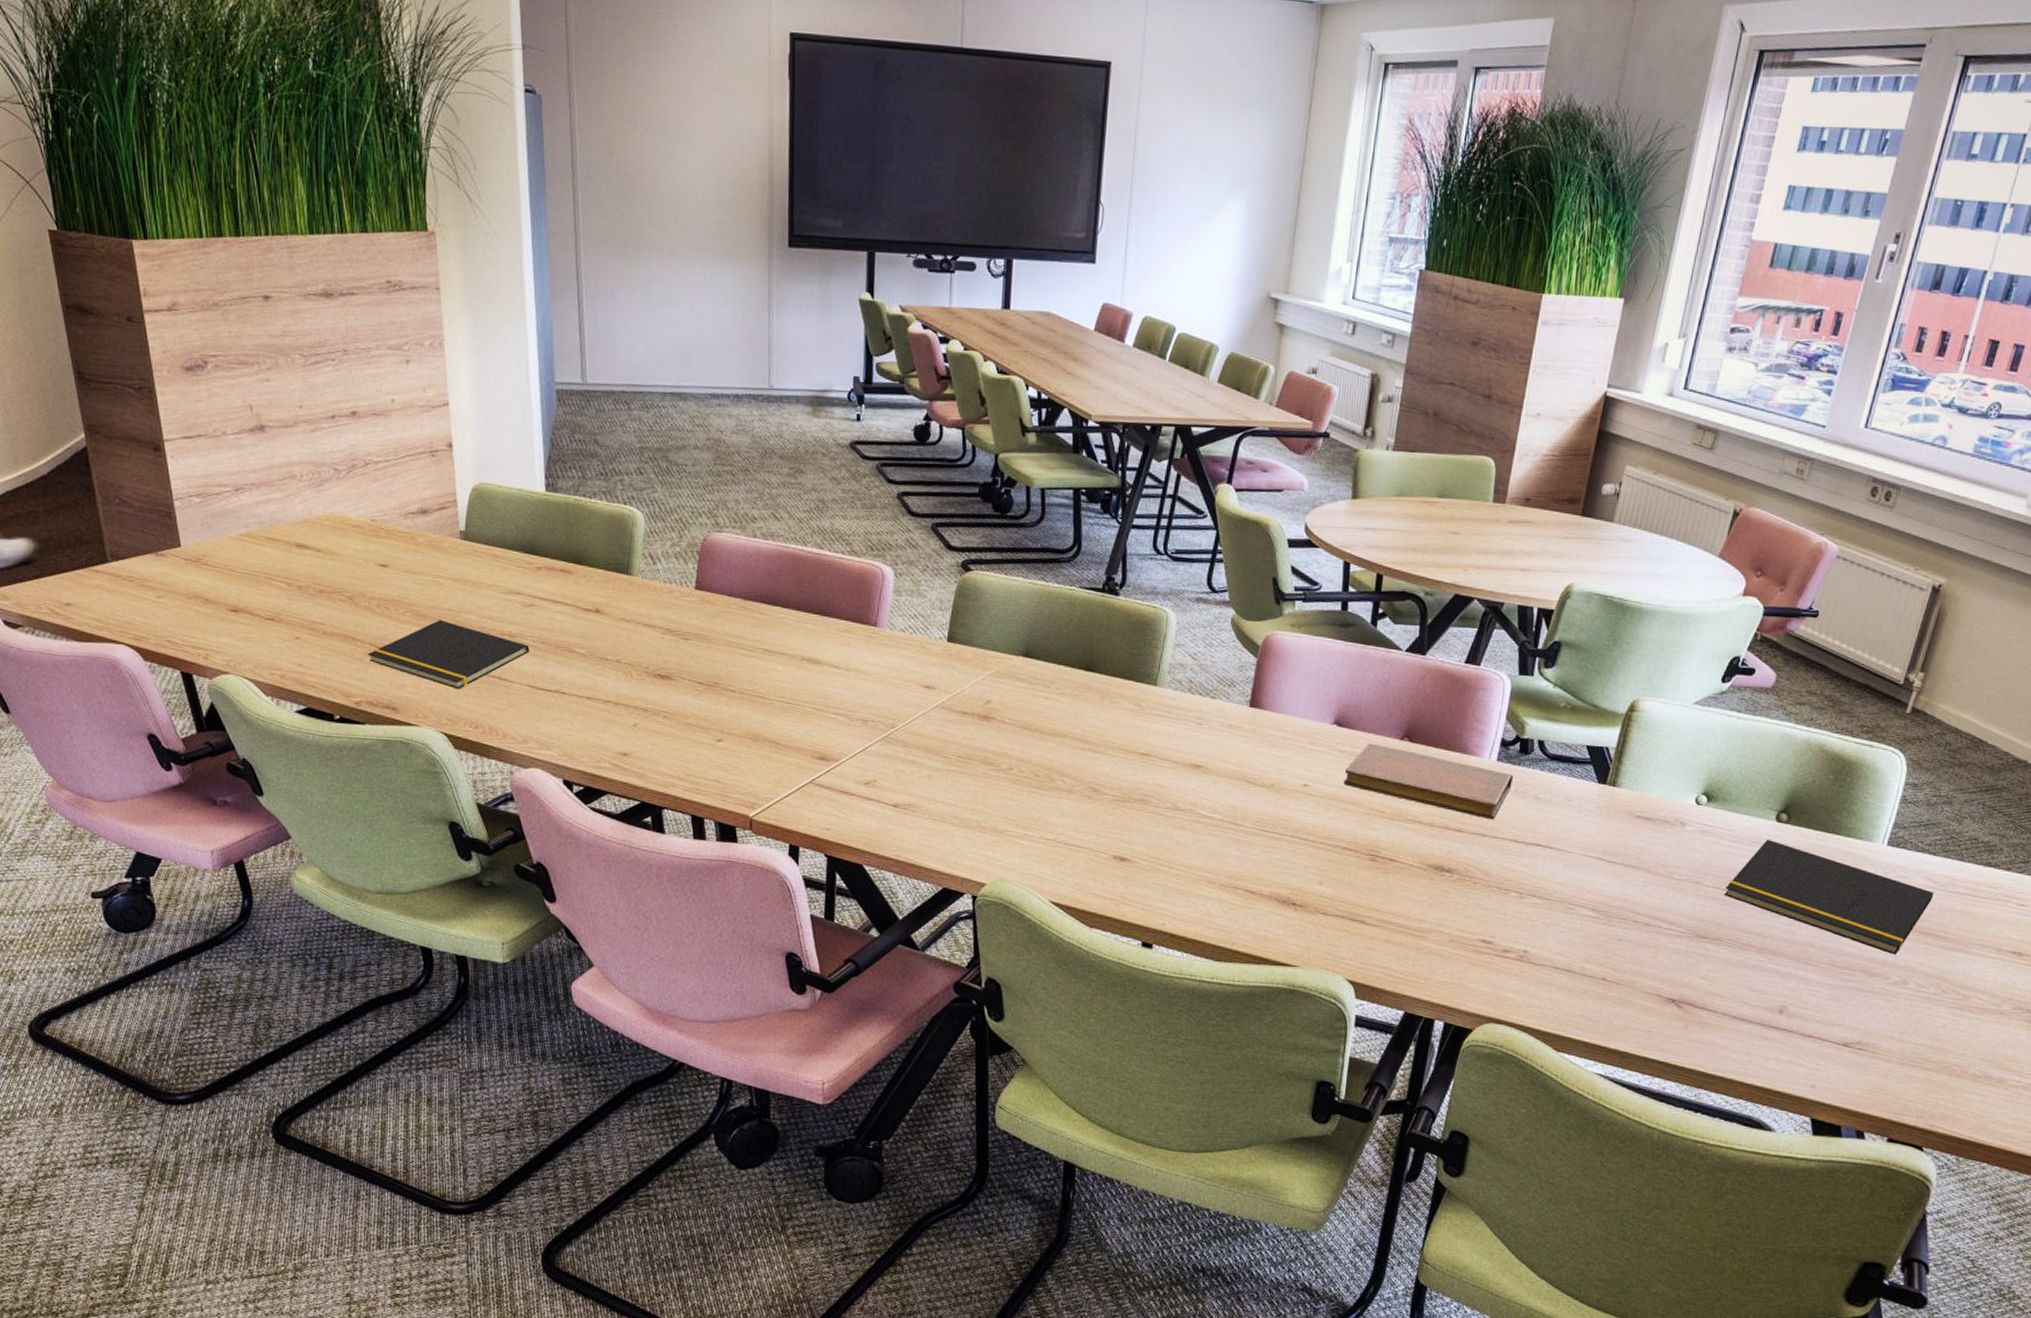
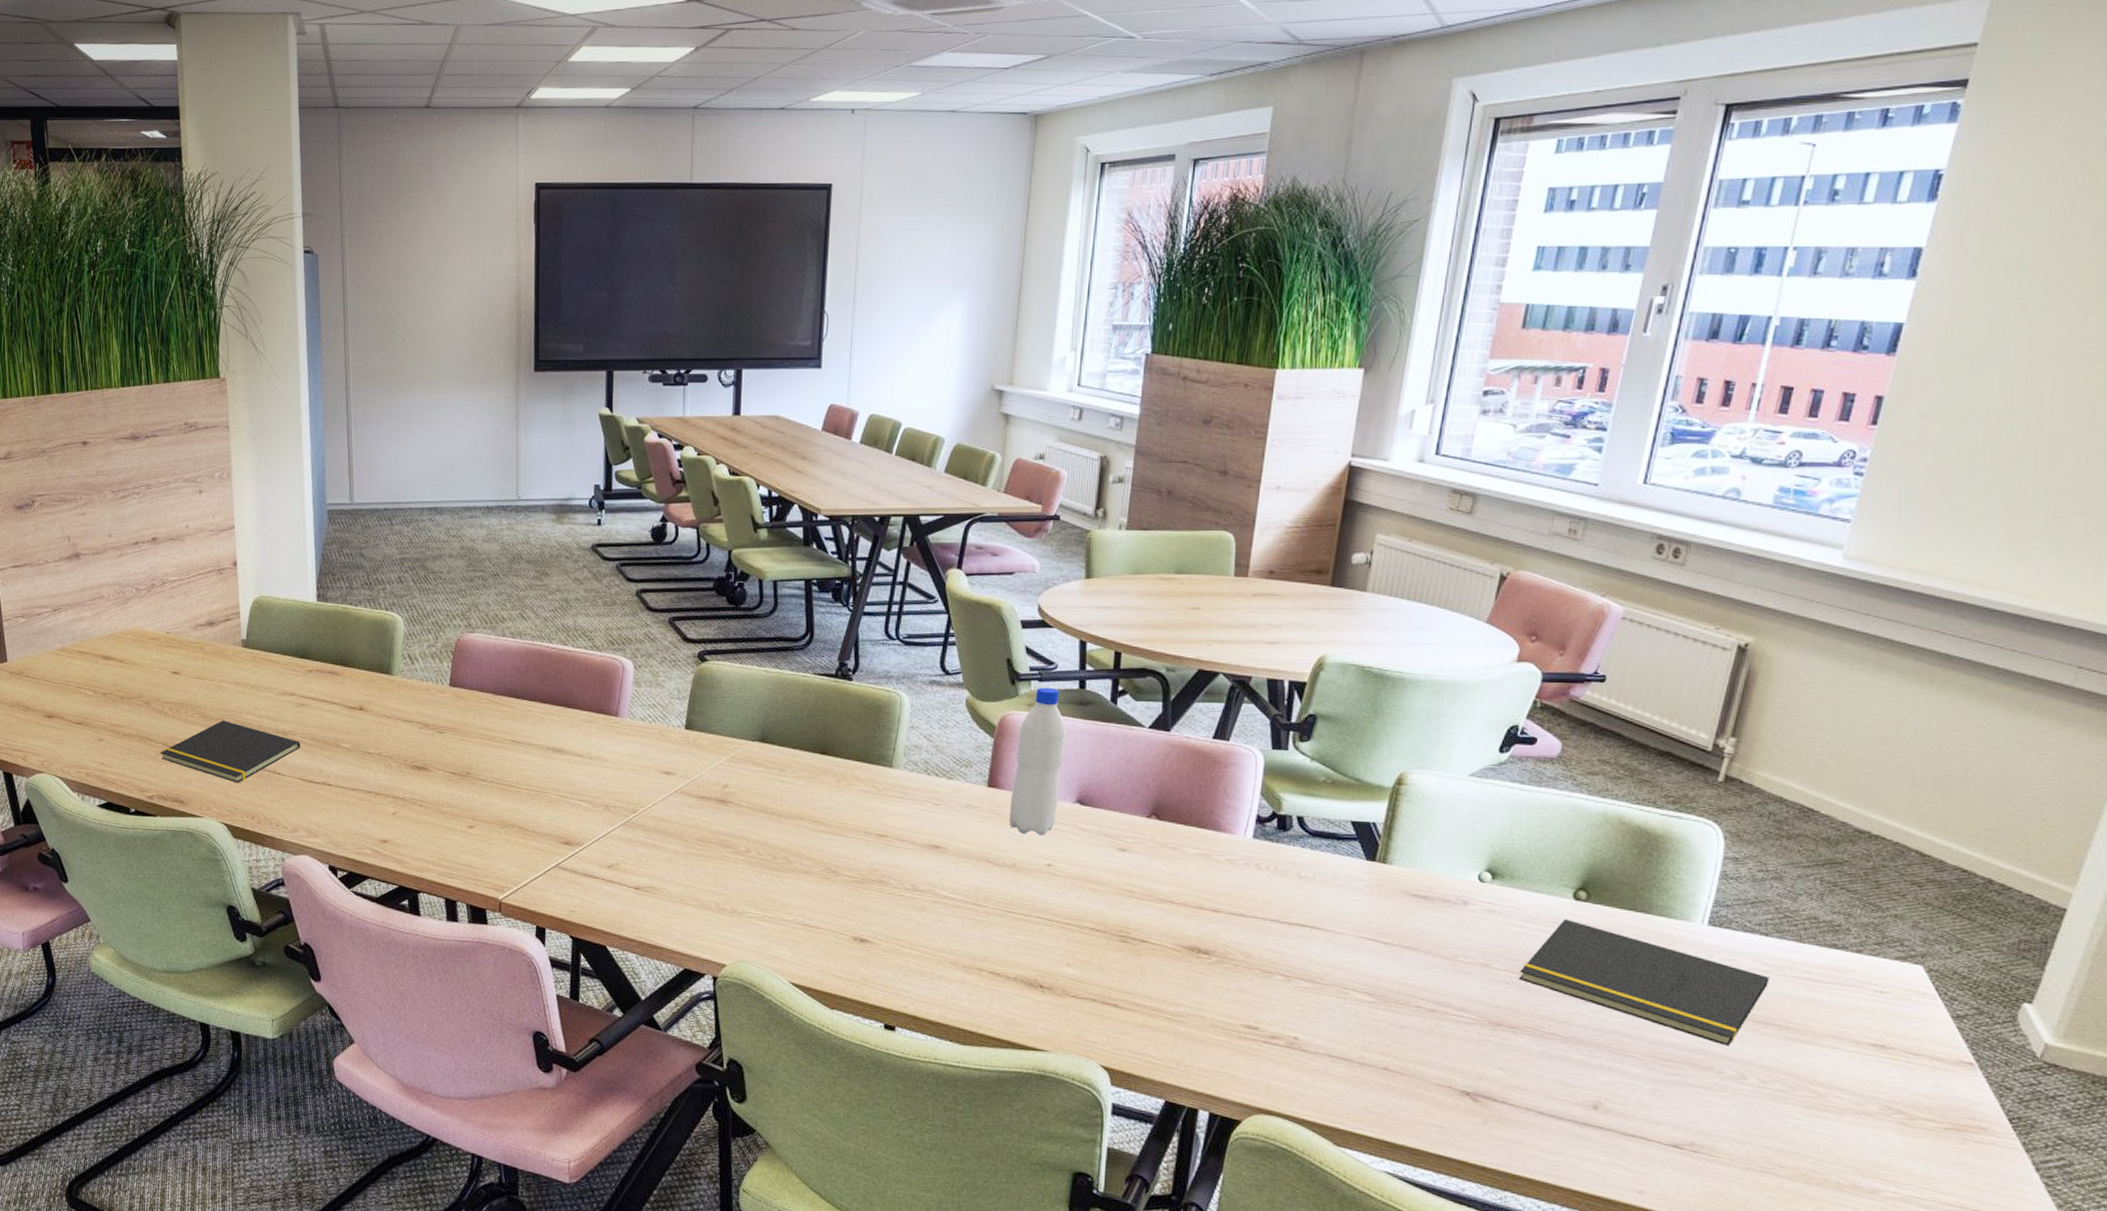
water bottle: none [1268,607,1328,757] -> present [1008,687,1066,836]
notebook: present [1343,743,1514,820] -> none [1089,821,1272,900]

